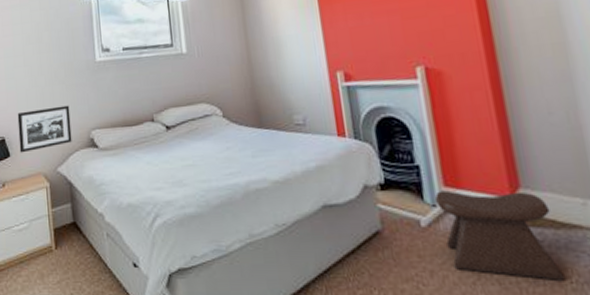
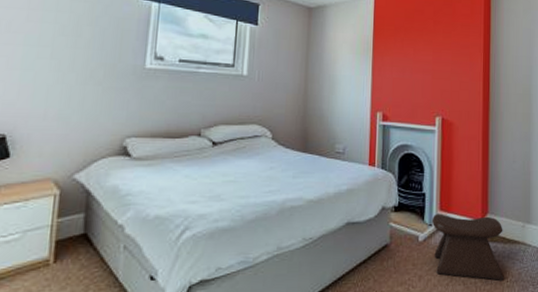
picture frame: present [17,105,72,153] -> none [25,108,103,155]

